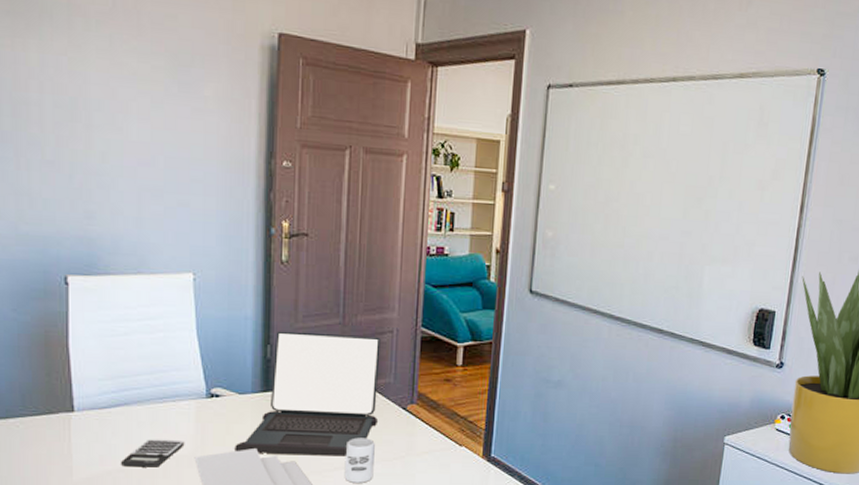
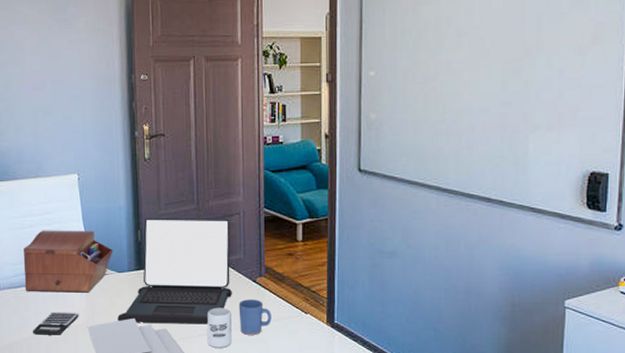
sewing box: none [113,339,234,417] -> present [23,230,113,293]
mug: none [383,429,421,469] -> present [238,299,272,335]

